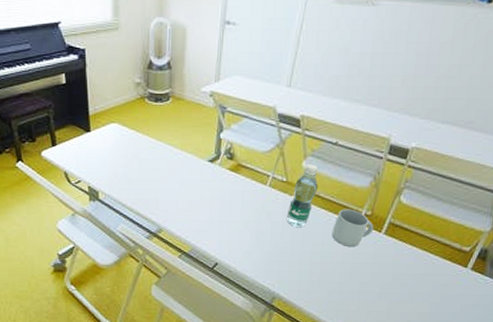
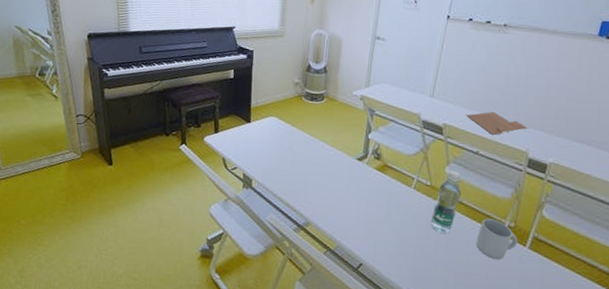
papers: none [325,97,393,123] -> present [465,111,529,135]

